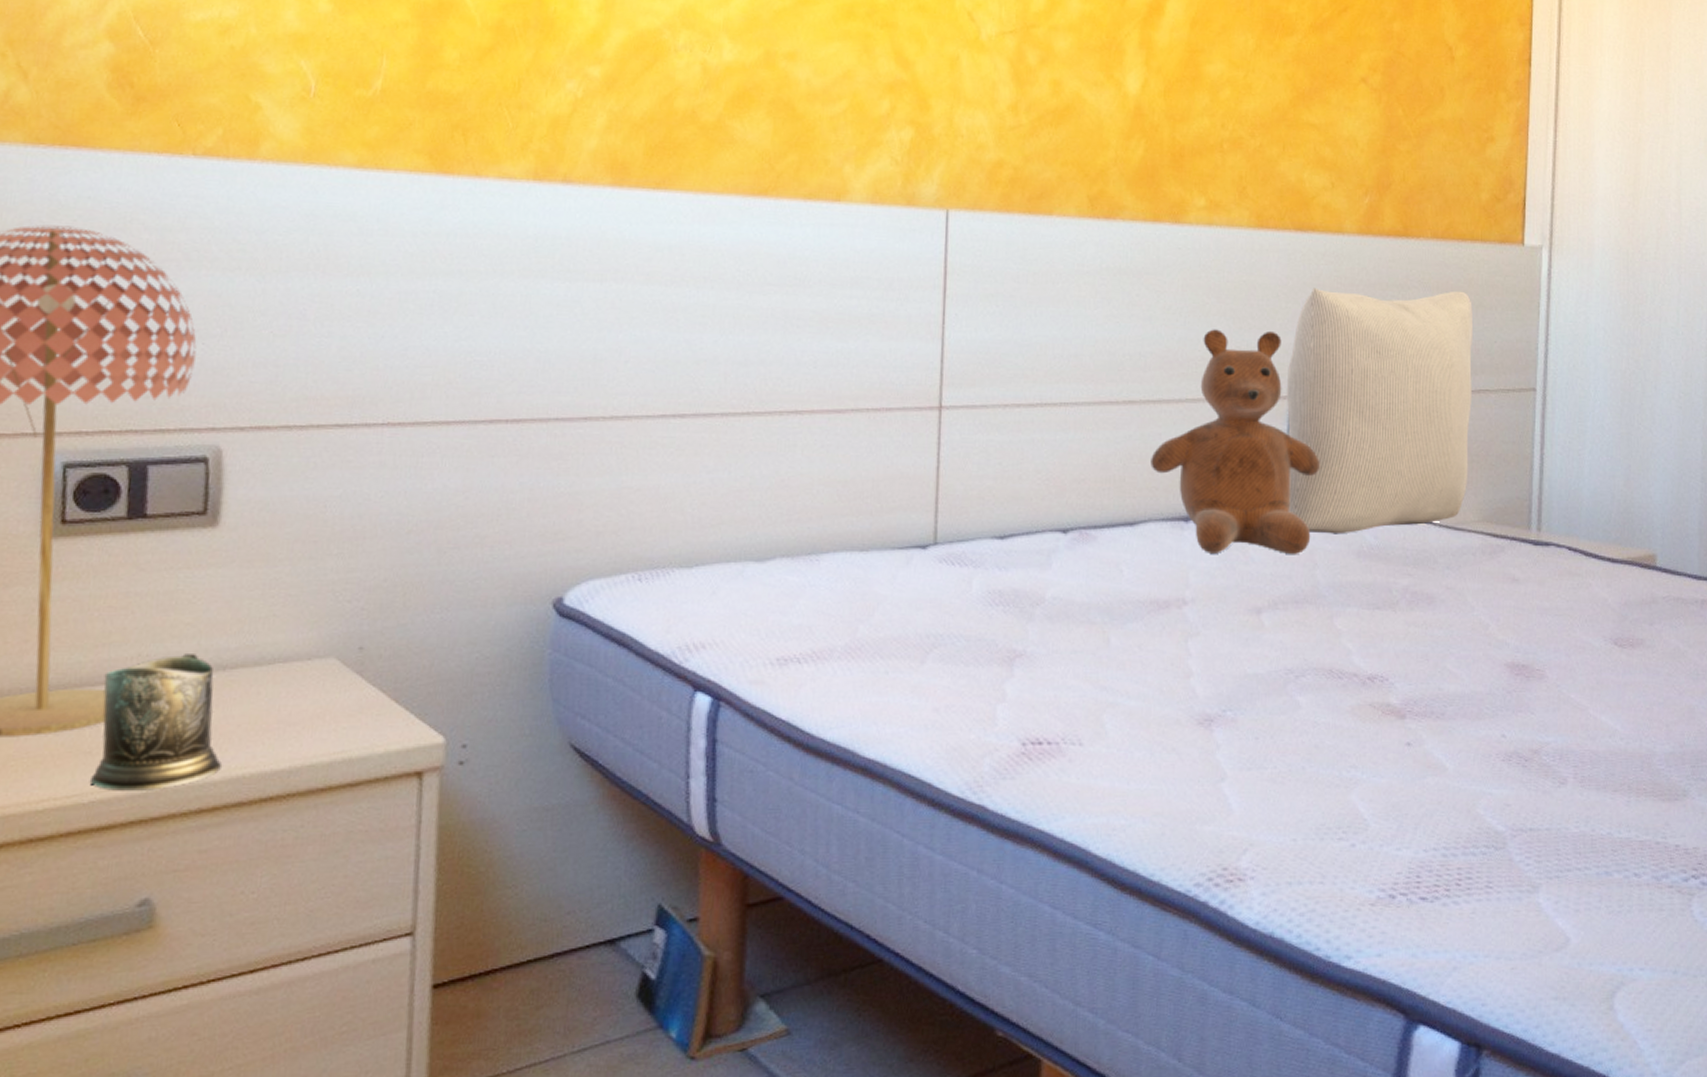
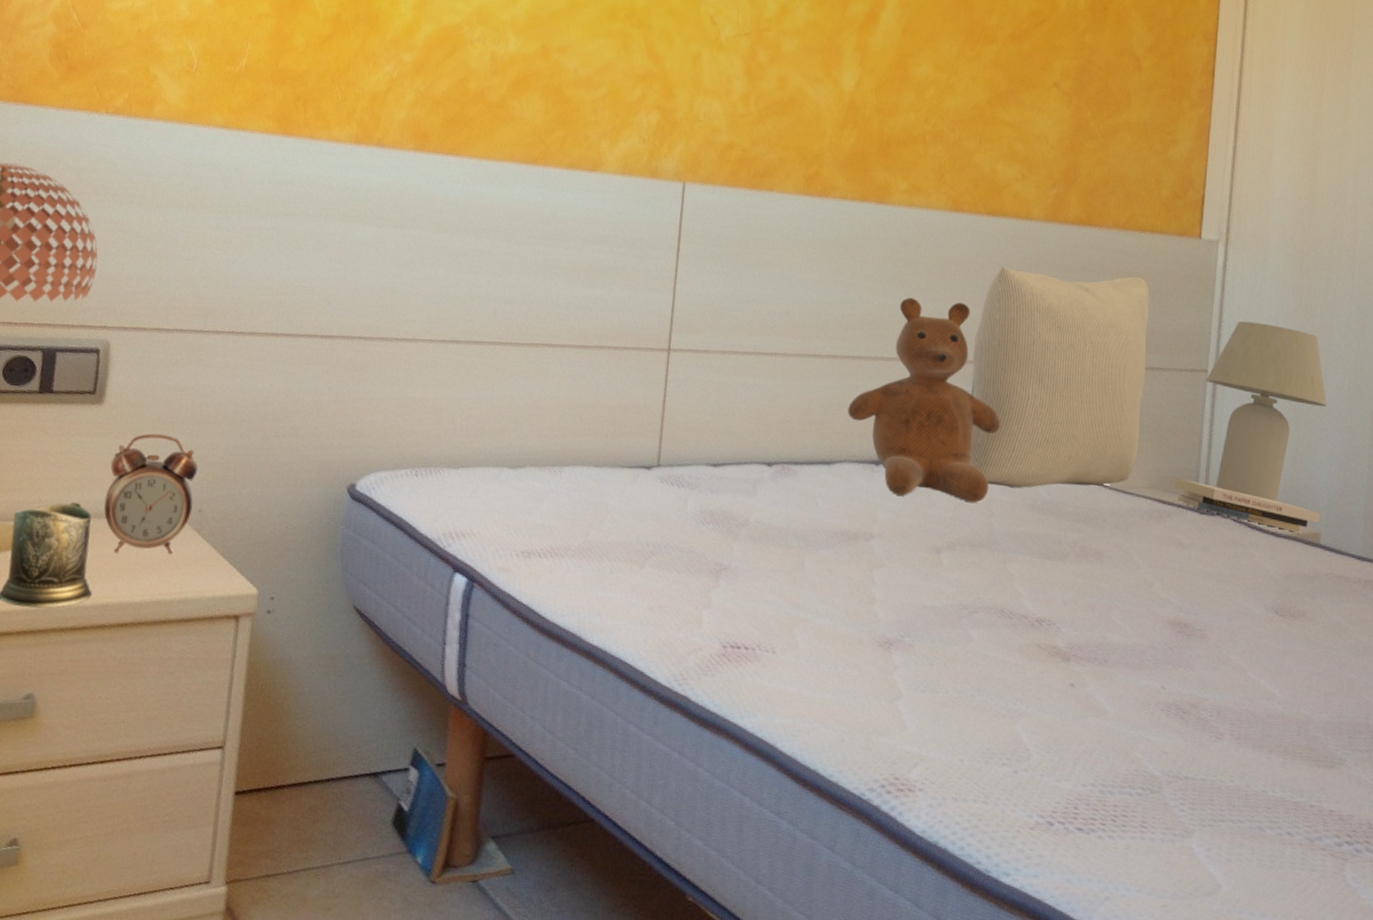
alarm clock: none [228,558,355,711] -> present [103,433,199,555]
books: none [1506,508,1656,556] -> present [1174,477,1321,533]
table lamp: none [1534,332,1658,525] -> present [1205,320,1327,501]

